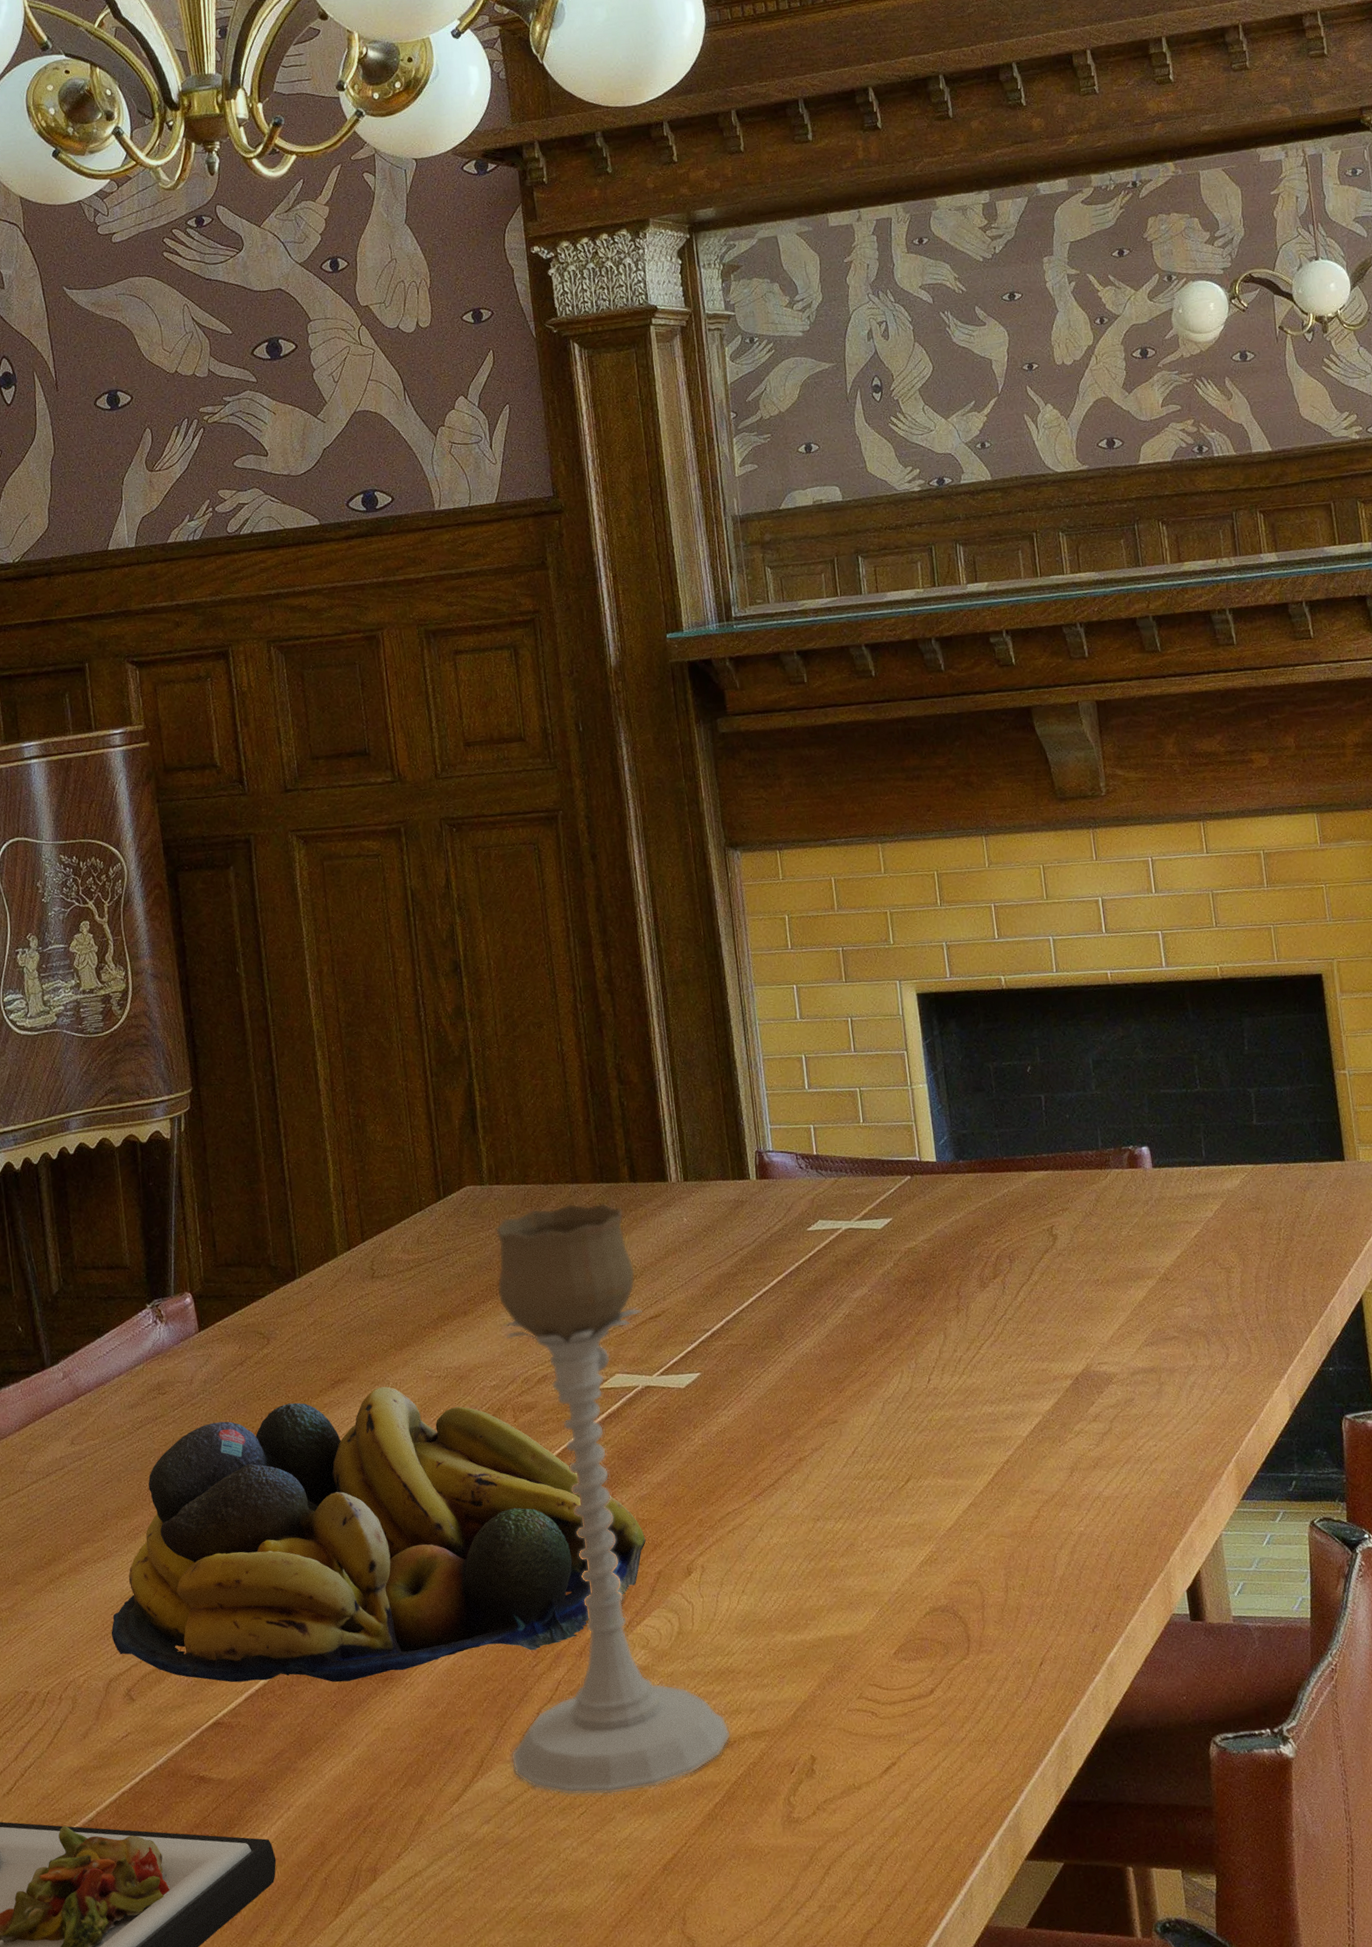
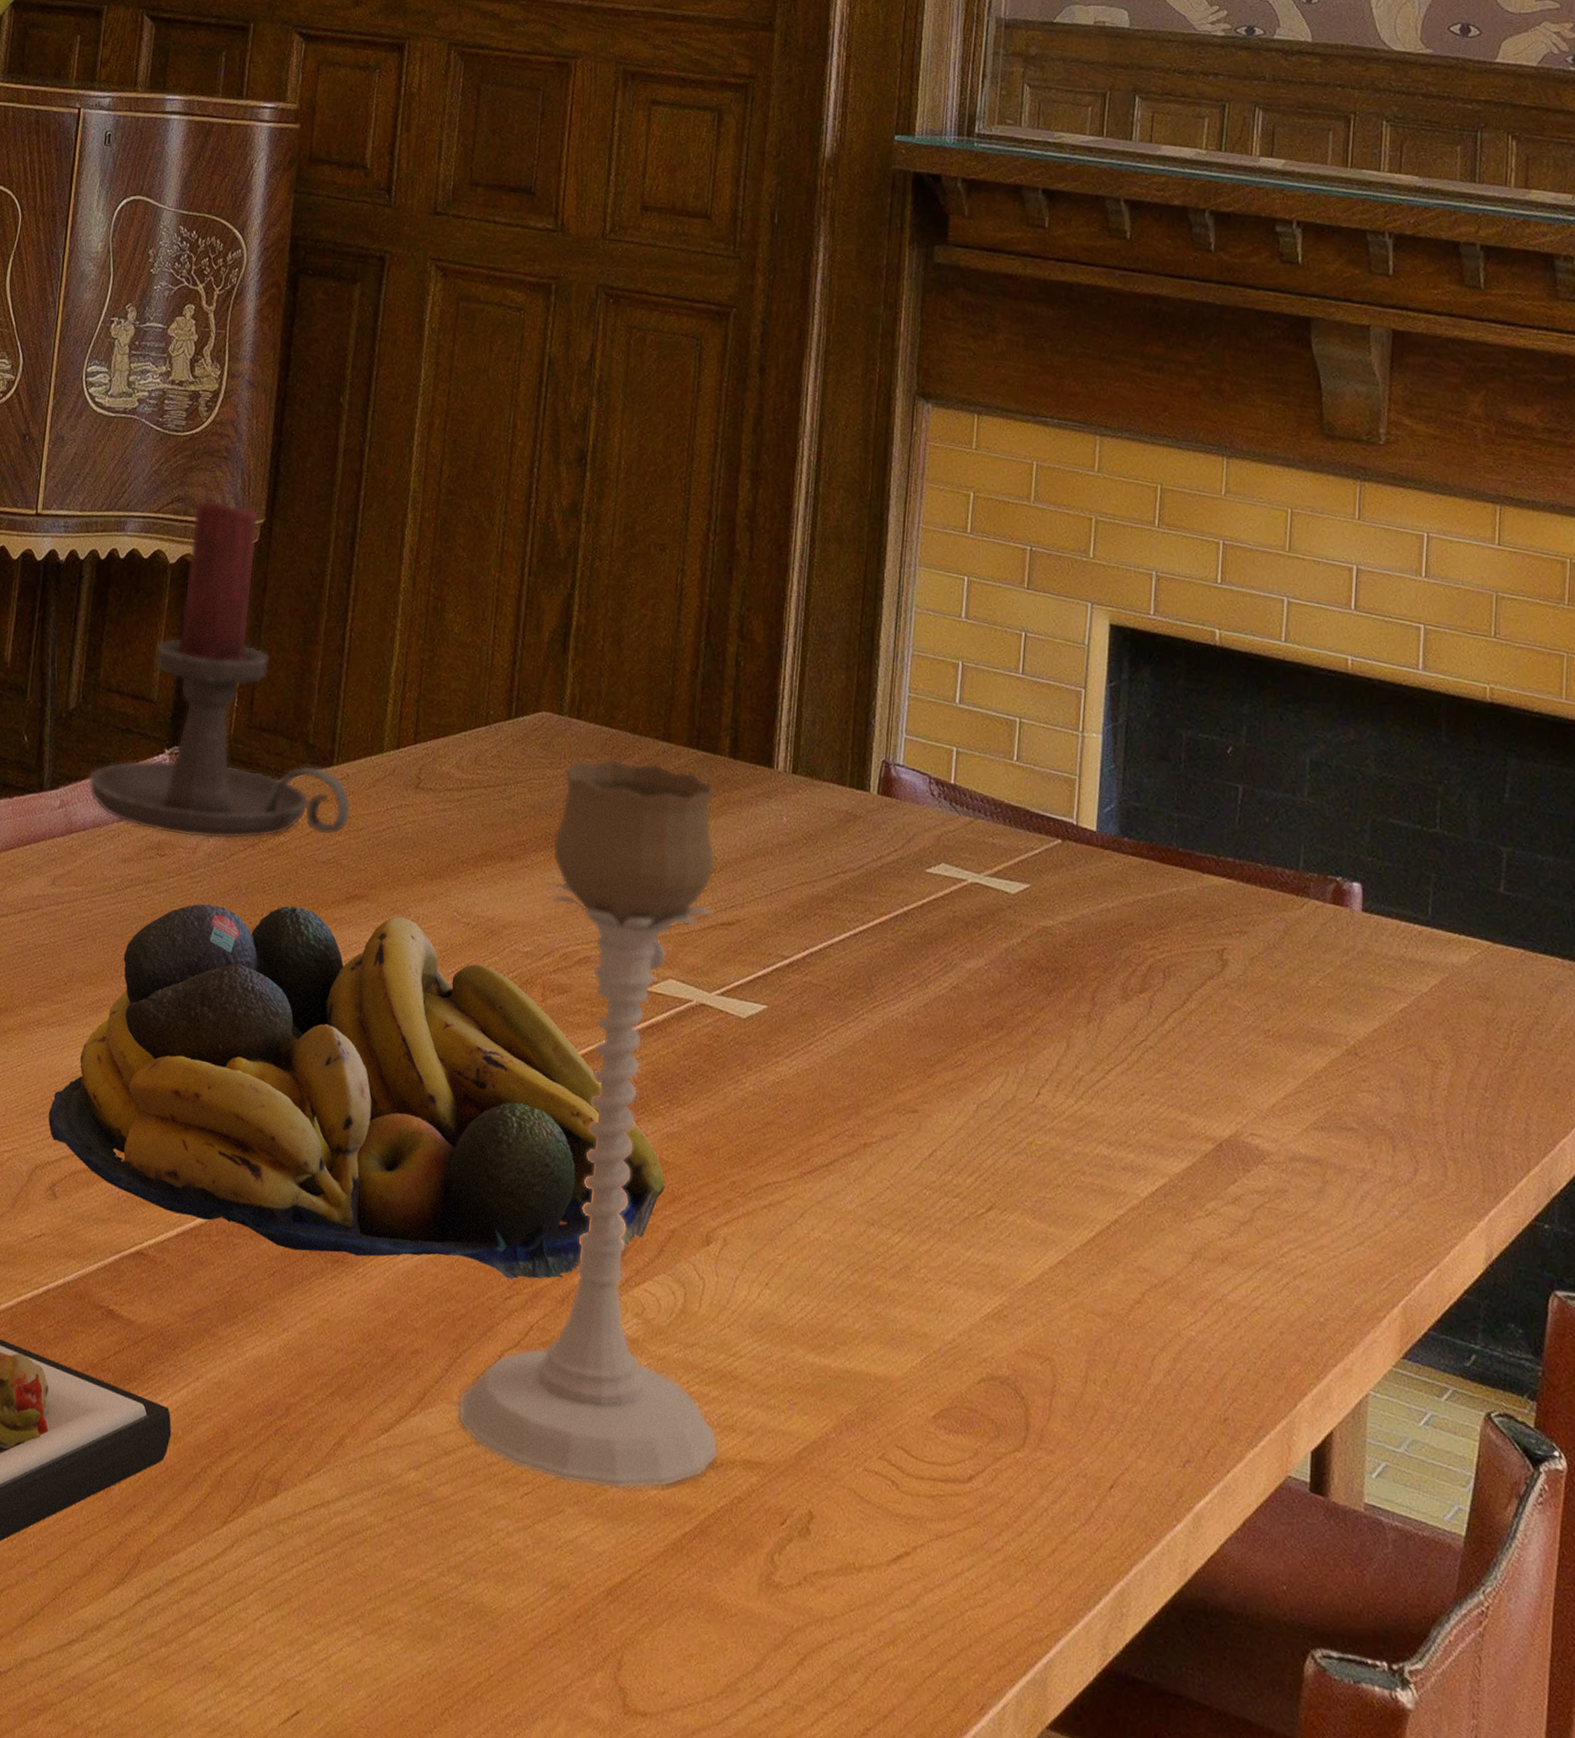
candle holder: none [83,1081,321,1376] -> present [88,500,351,840]

